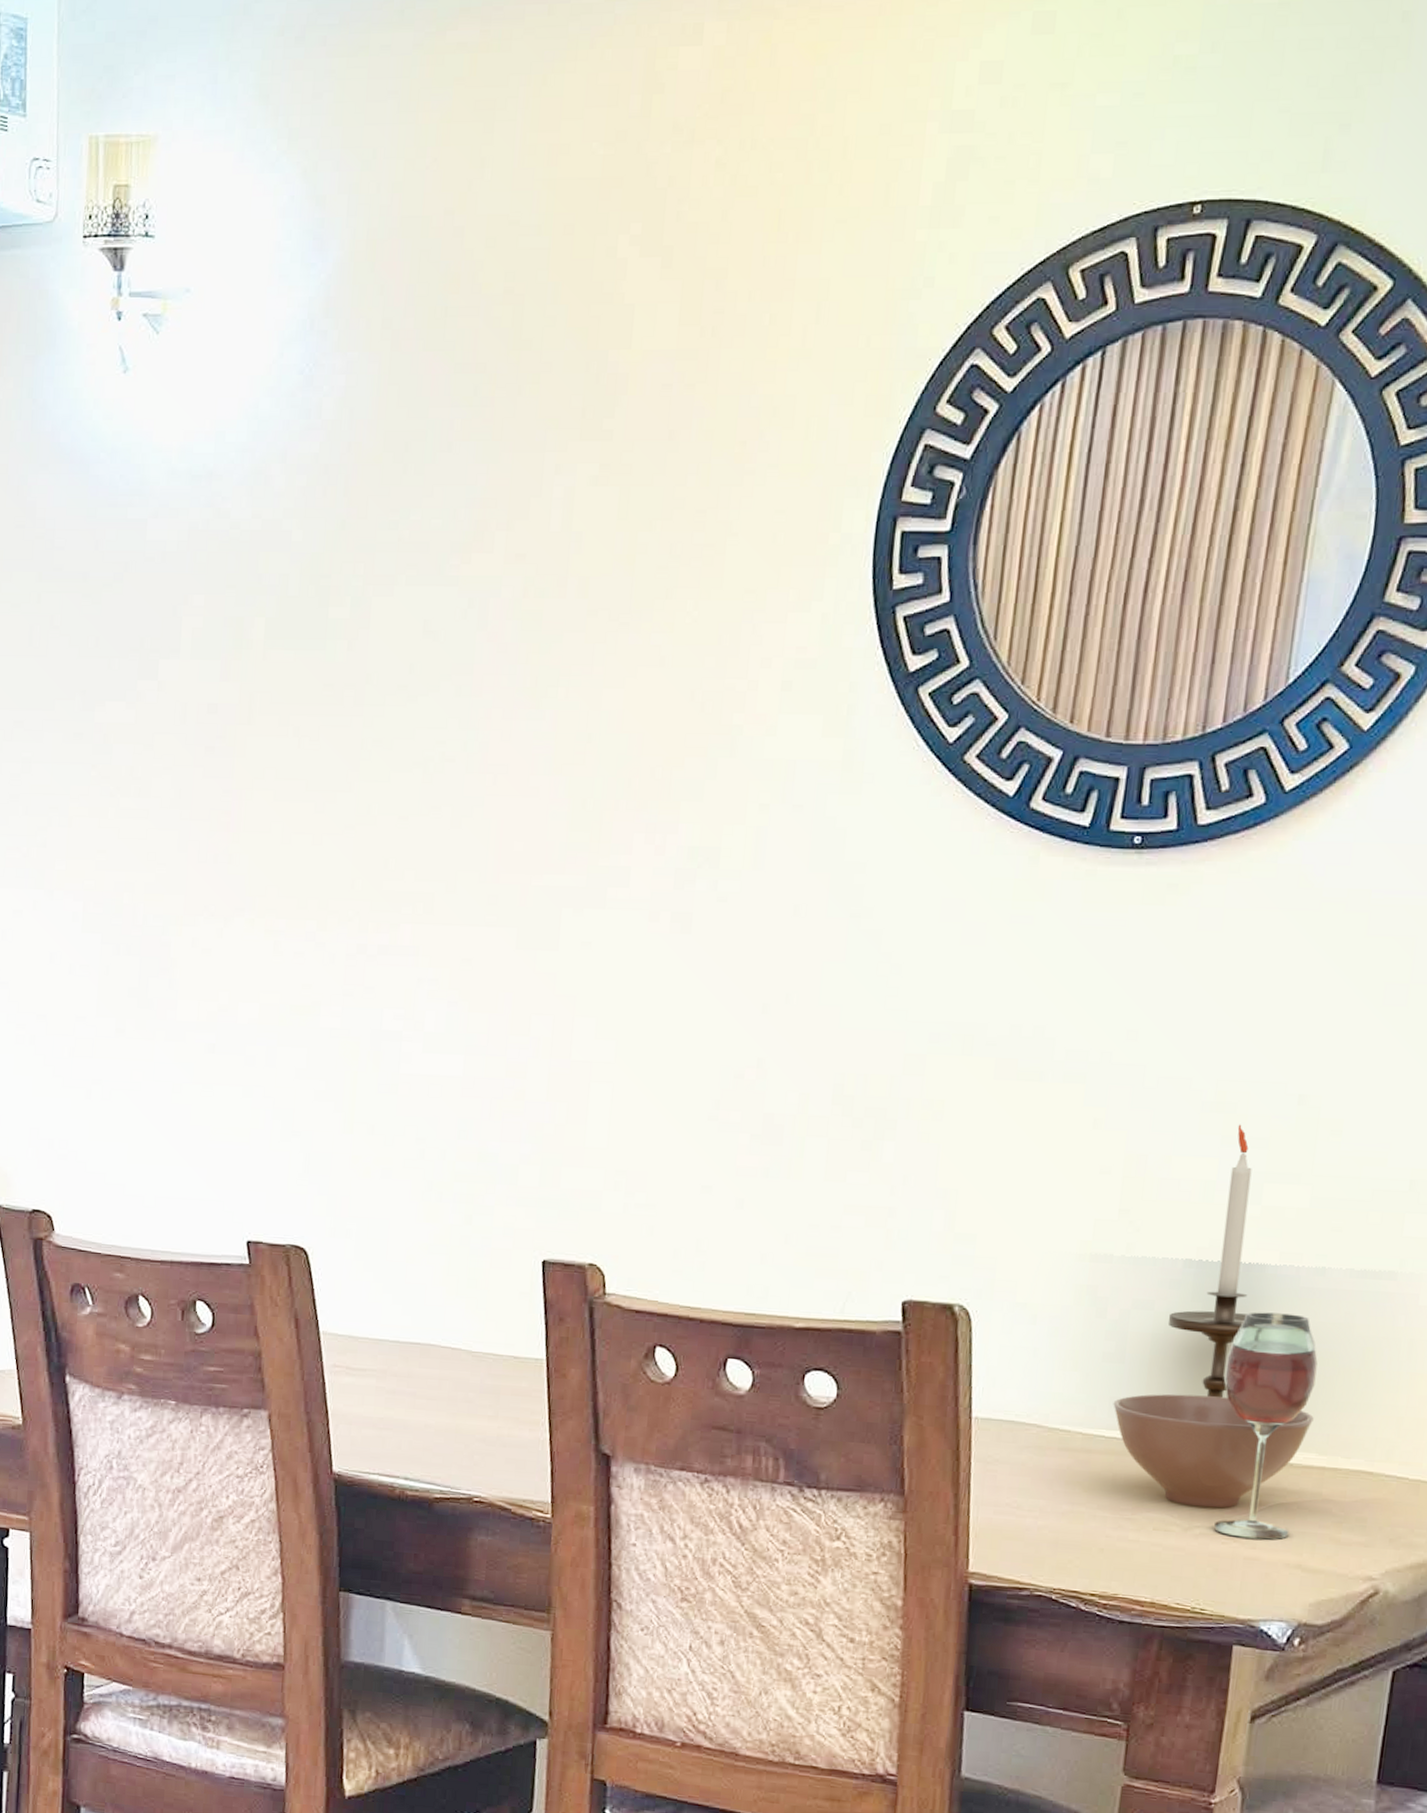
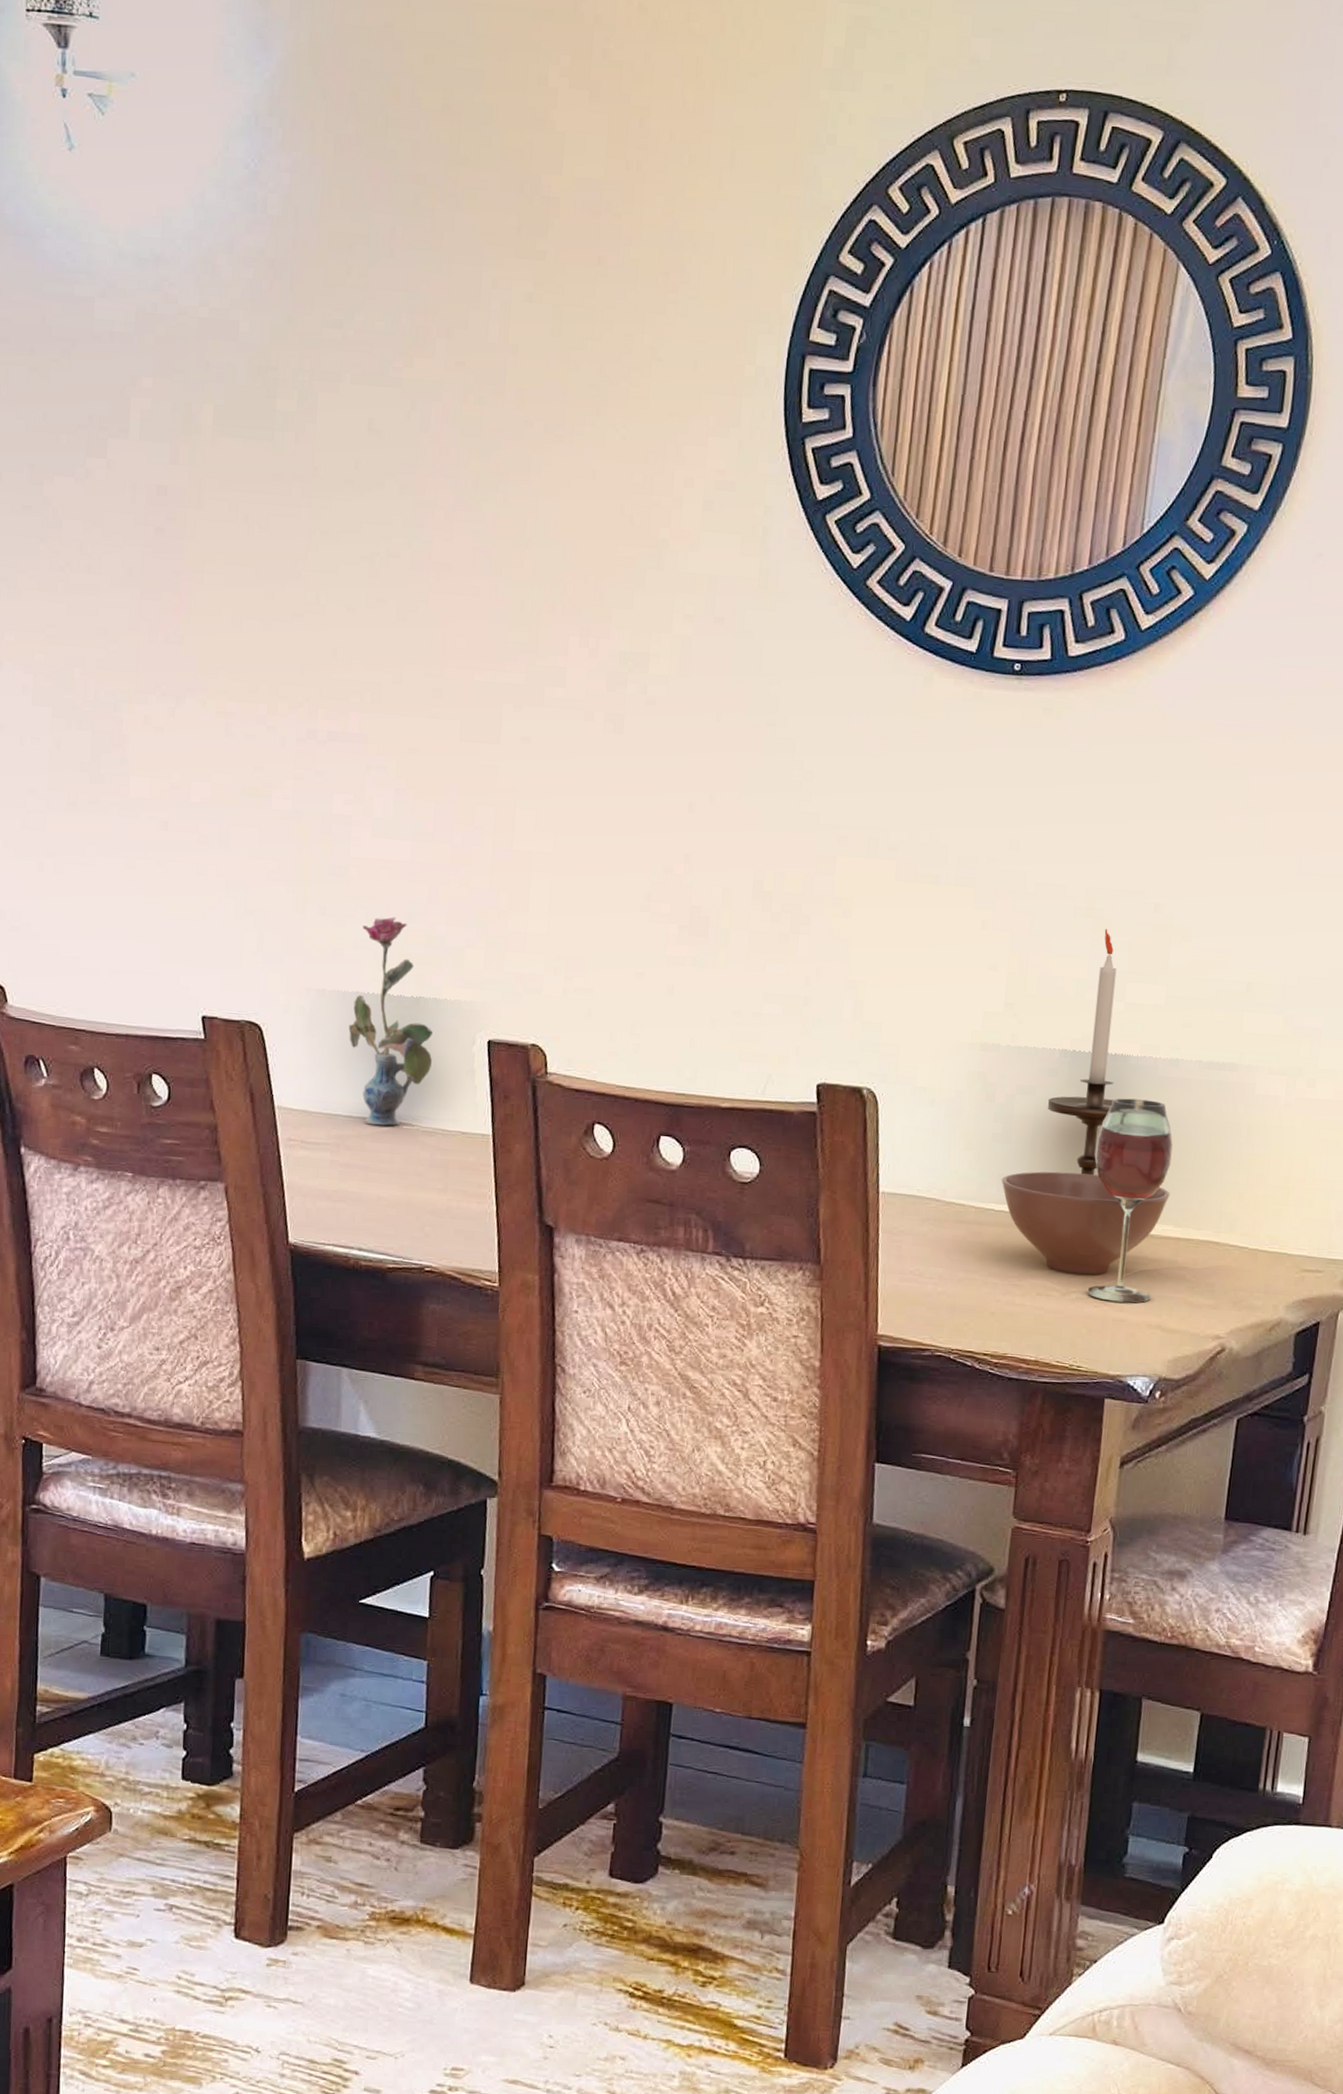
vase: none [396,1134,484,1351] -> present [348,916,433,1126]

